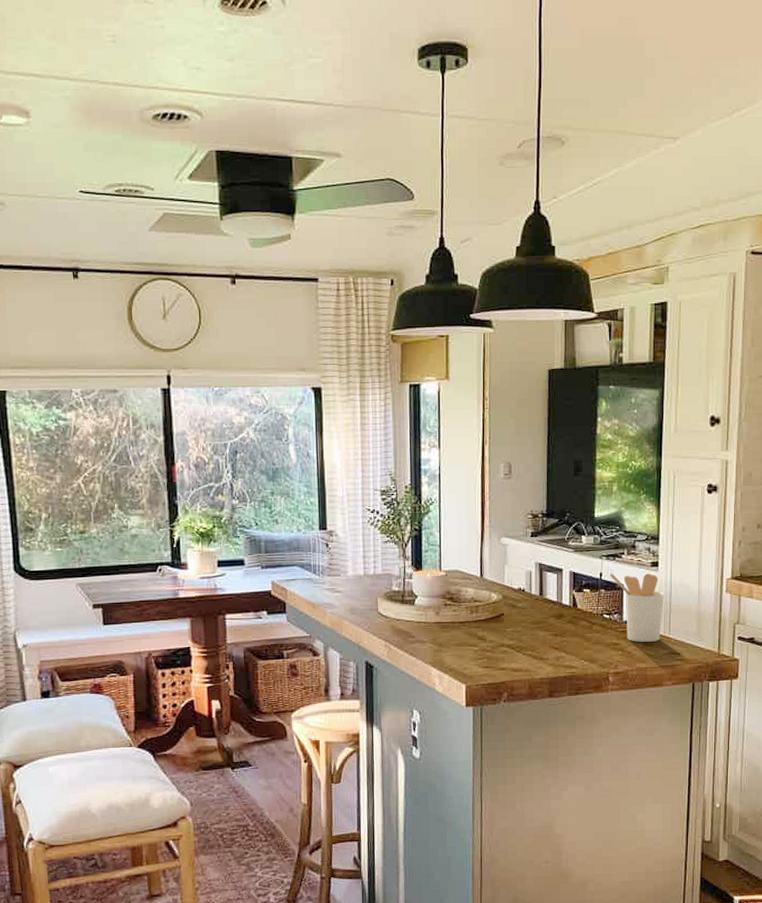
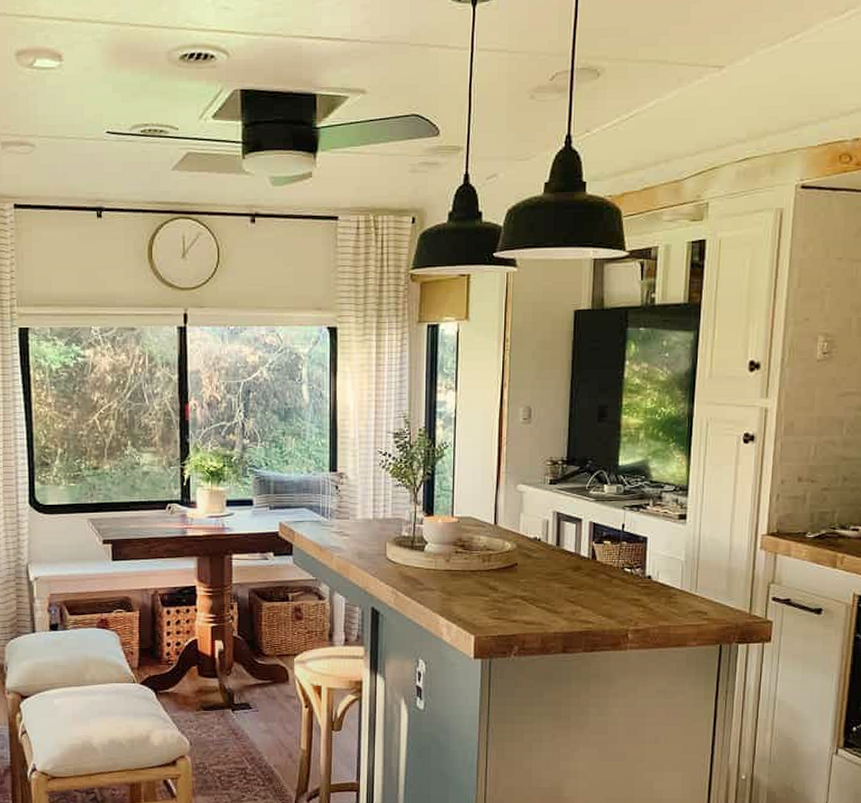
utensil holder: present [610,573,664,642] -> none [633,525,692,599]

